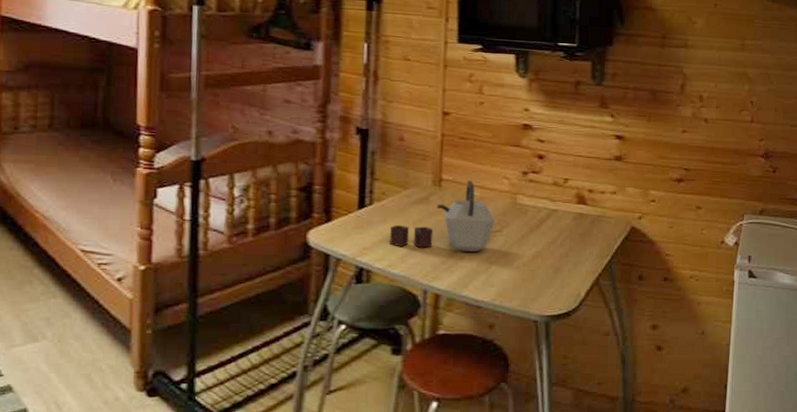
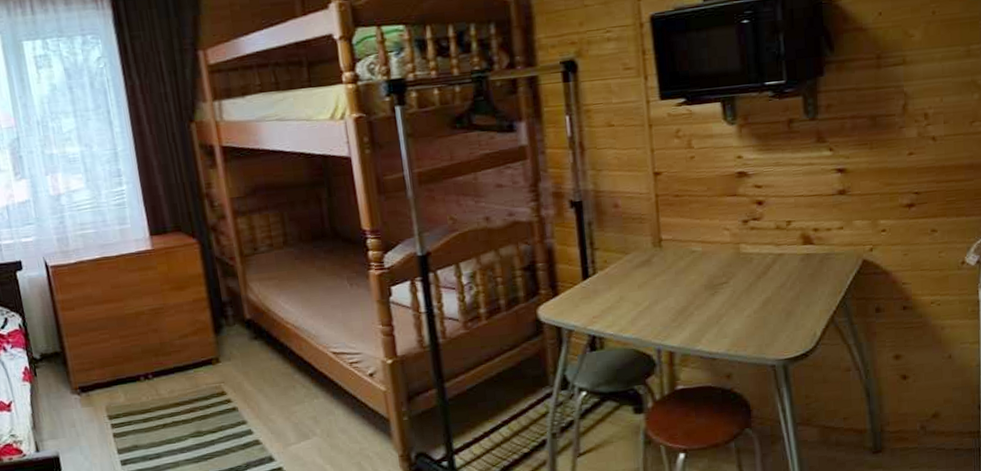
kettle: present [390,181,495,252] -> none [617,237,720,312]

